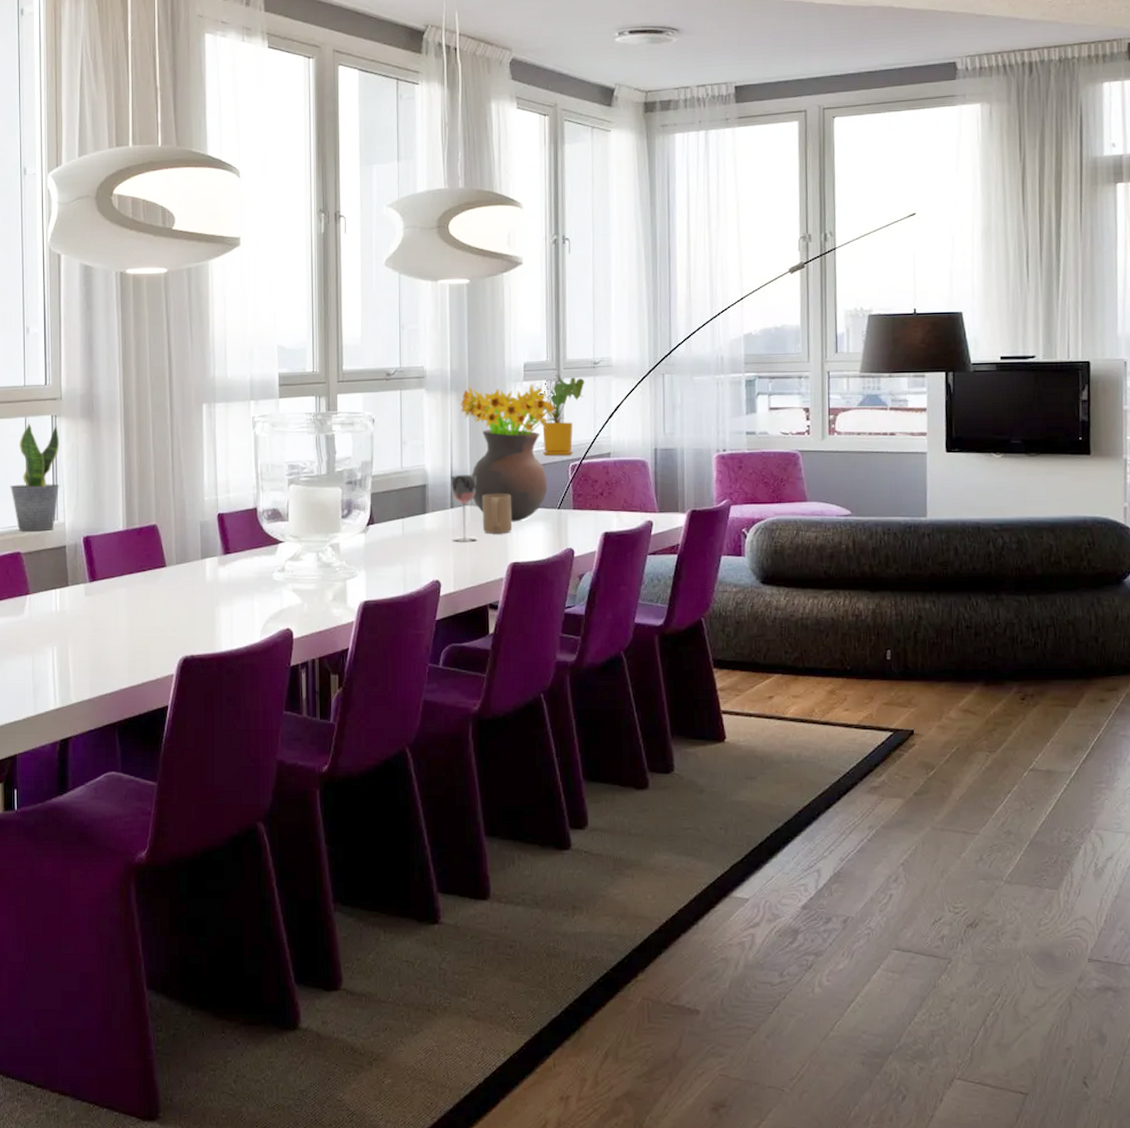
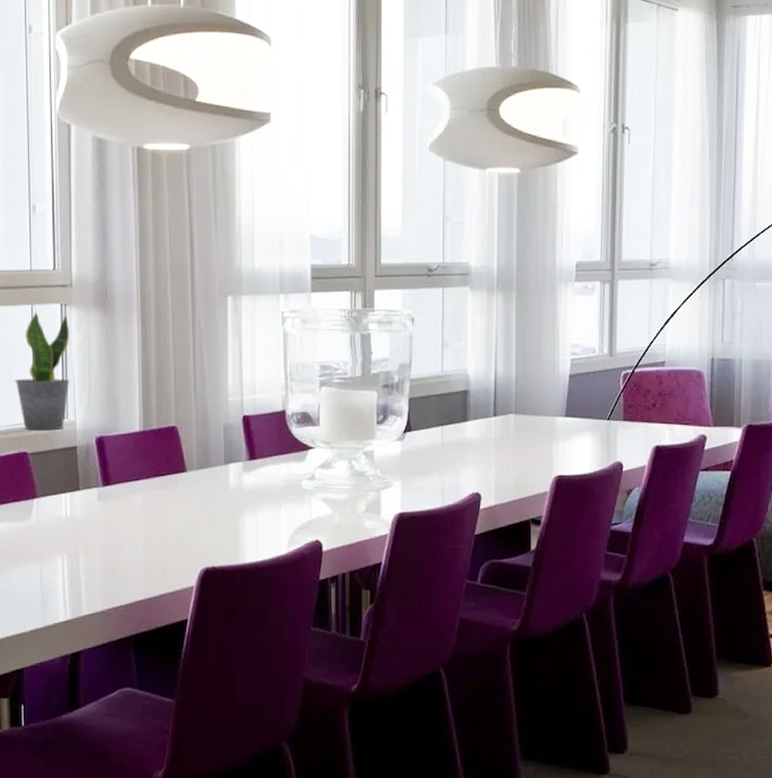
wineglass: present [451,475,478,543] -> none [494,381,522,454]
flower arrangement: present [461,383,556,522] -> none [507,284,609,433]
cup: present [483,493,513,533] -> none [528,401,559,444]
house plant: present [536,374,585,457] -> none [588,276,641,364]

